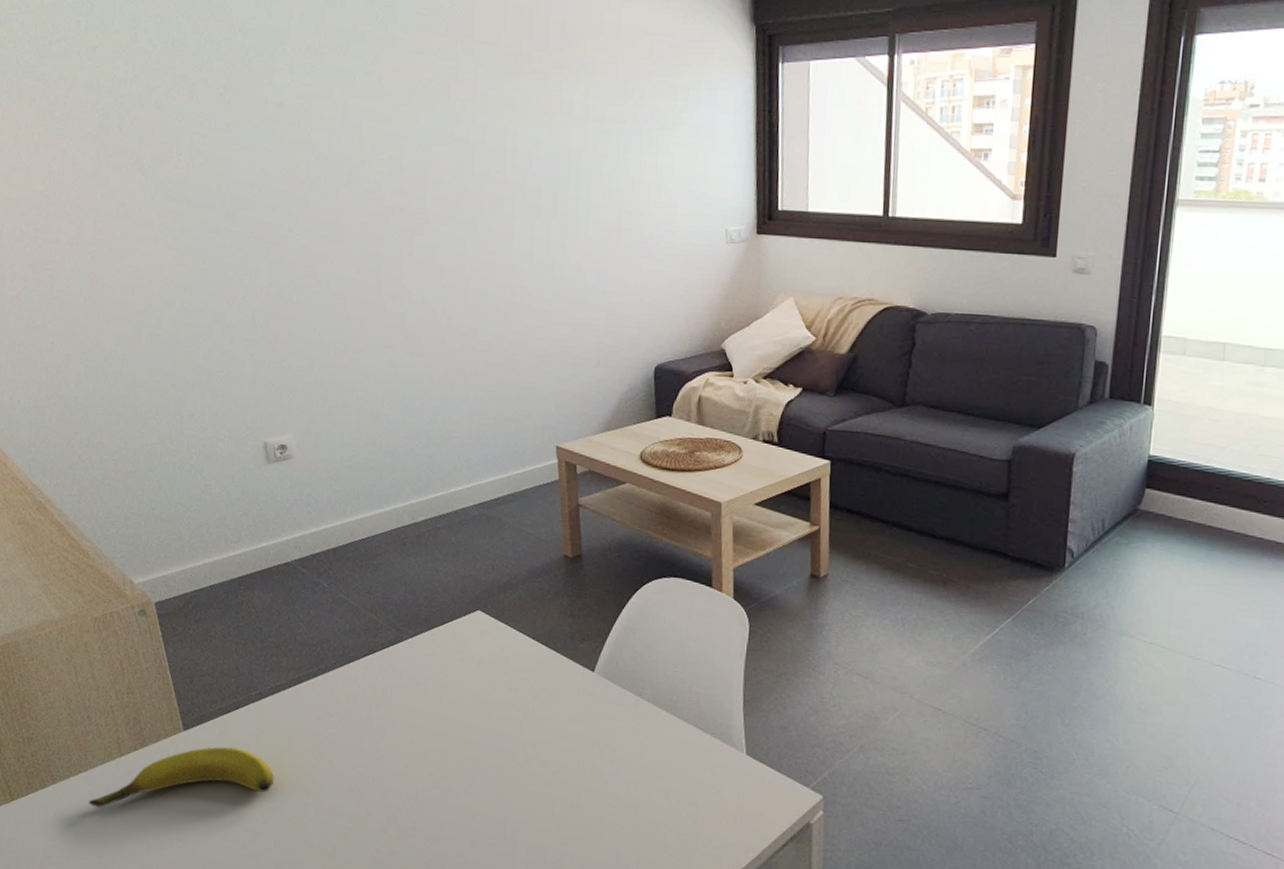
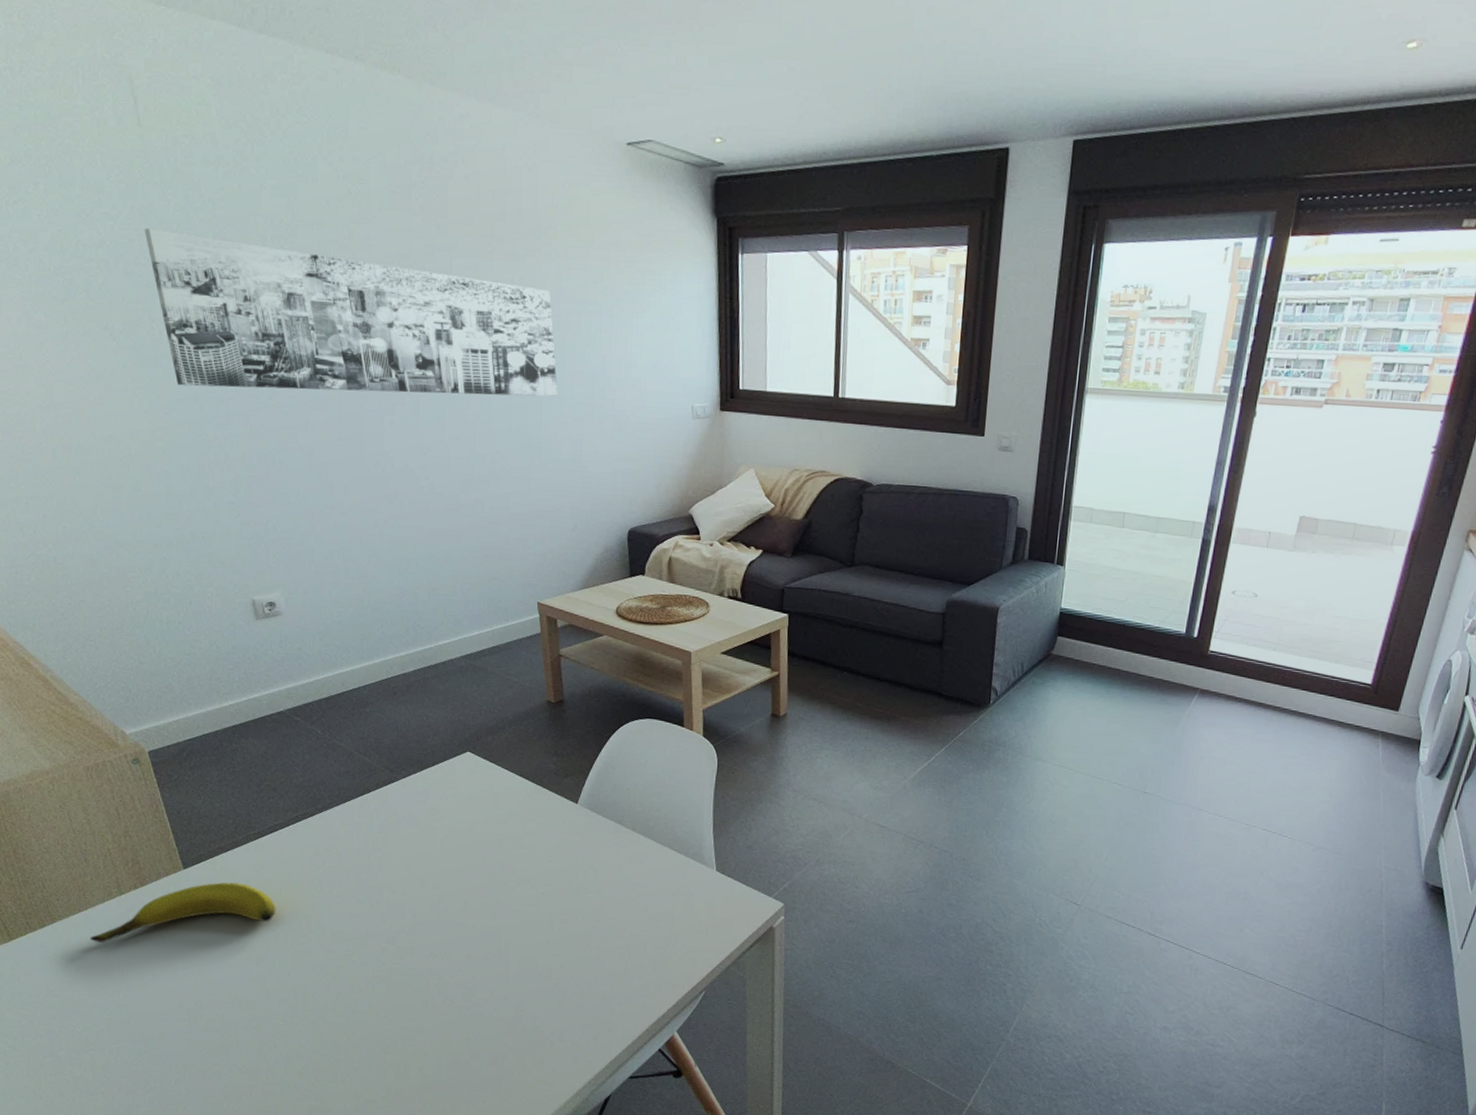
wall art: none [176,61,583,223] -> present [144,228,558,397]

